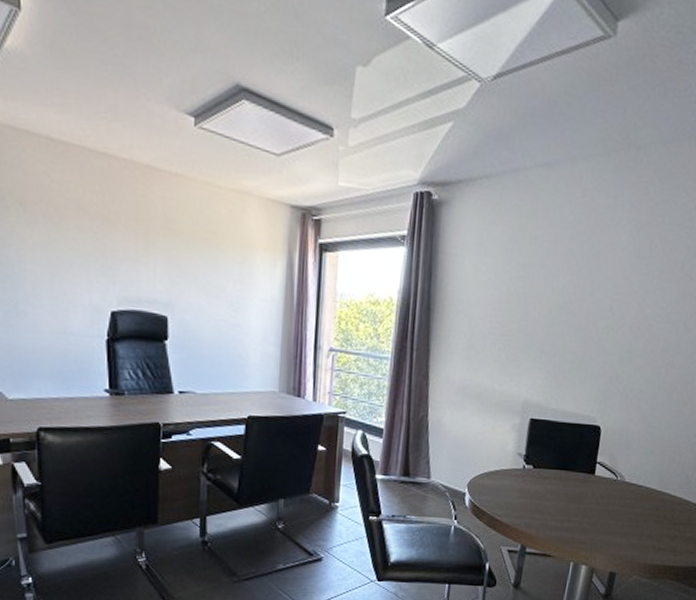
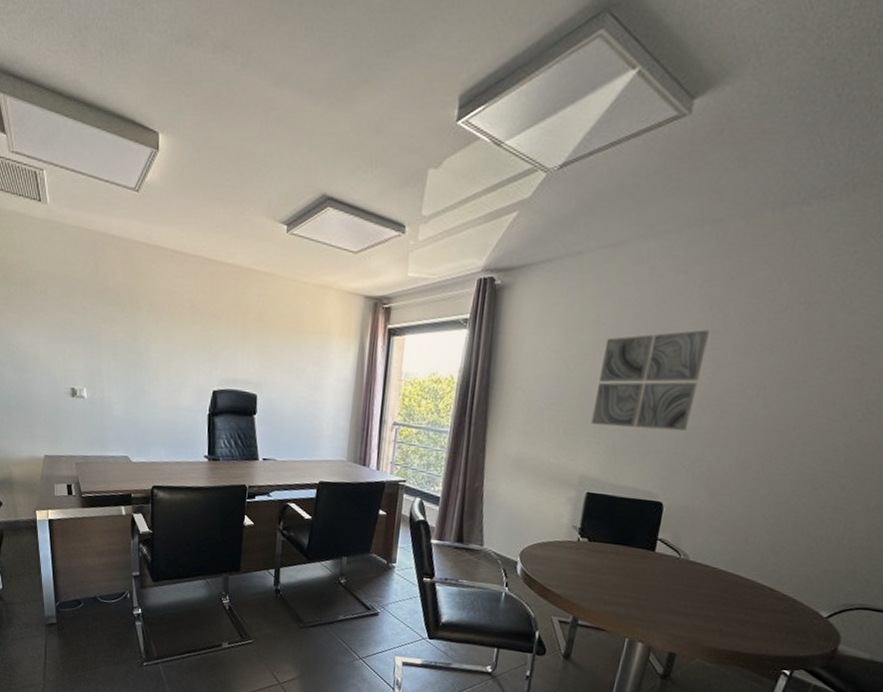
wall art: none [532,254,638,356] -> present [591,329,710,432]

